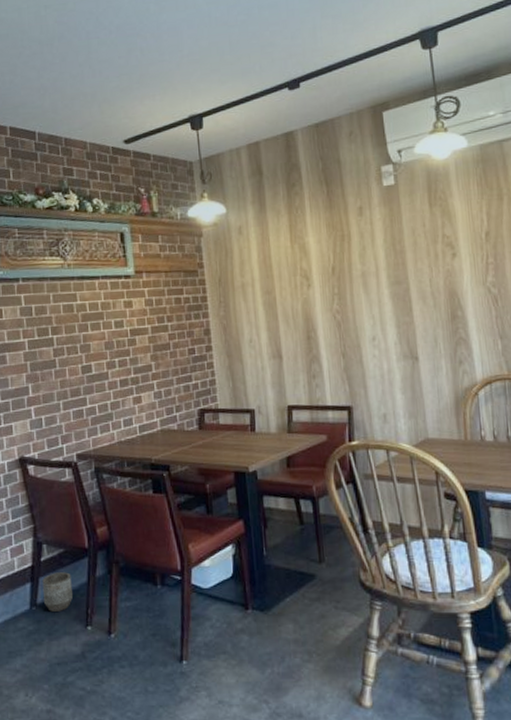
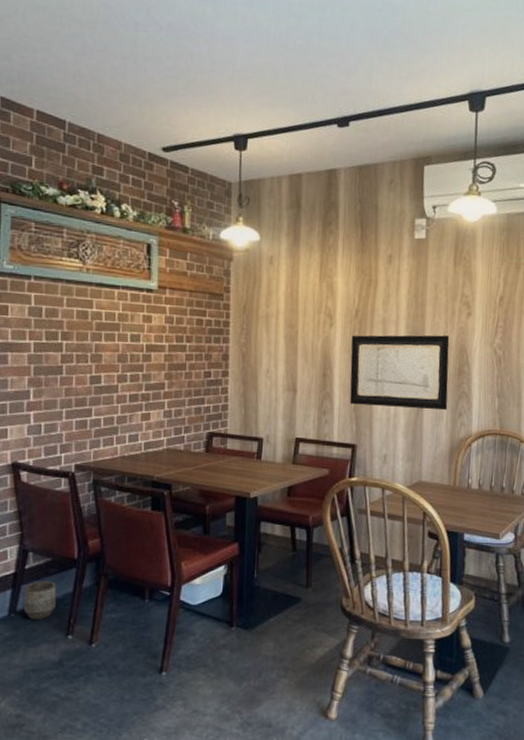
wall art: none [331,281,446,365] -> present [349,335,450,411]

